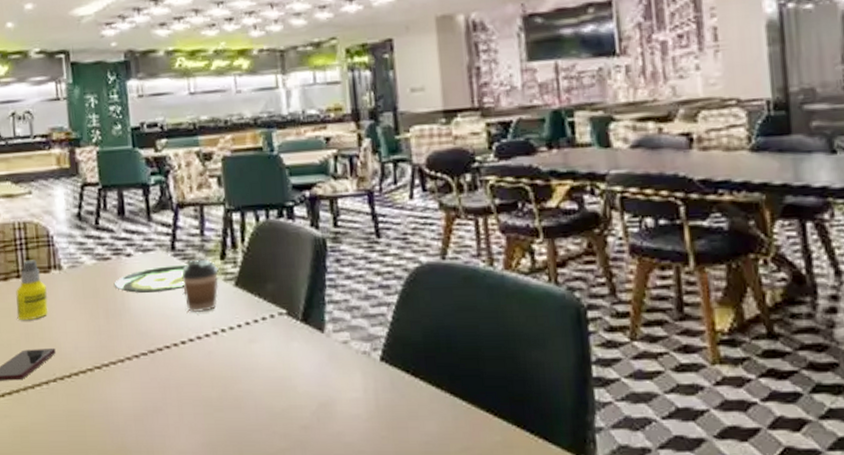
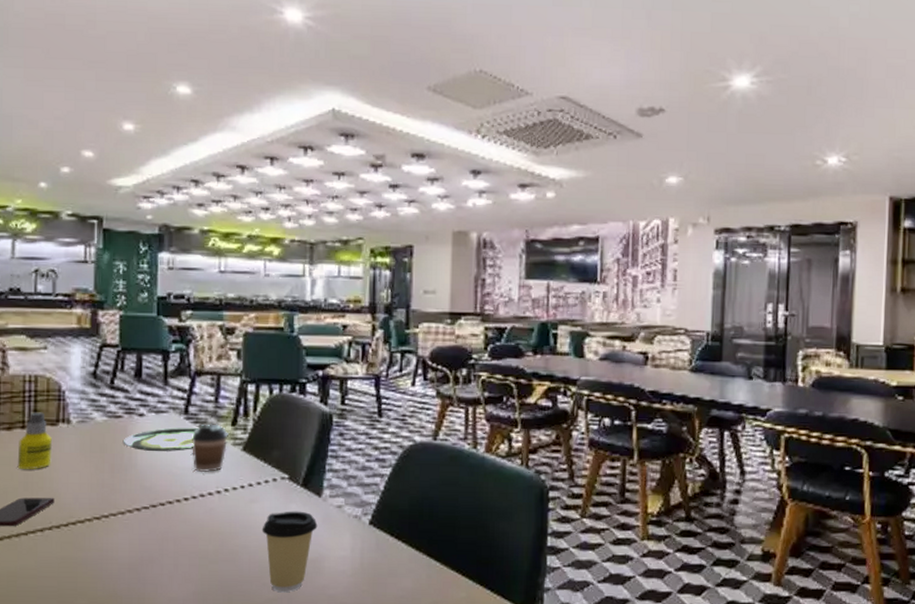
coffee cup: none [264,349,324,442] -> present [261,511,318,593]

